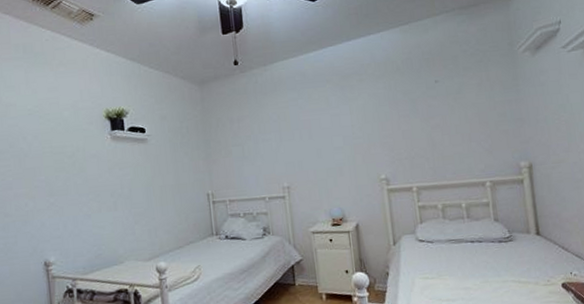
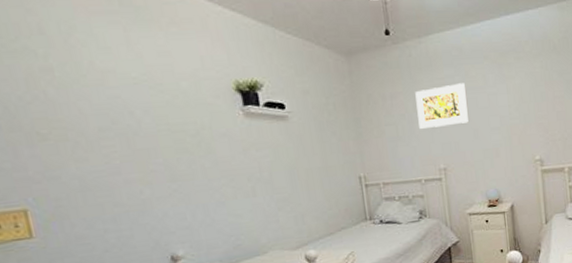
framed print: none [260,105,312,149] -> present [415,83,469,129]

